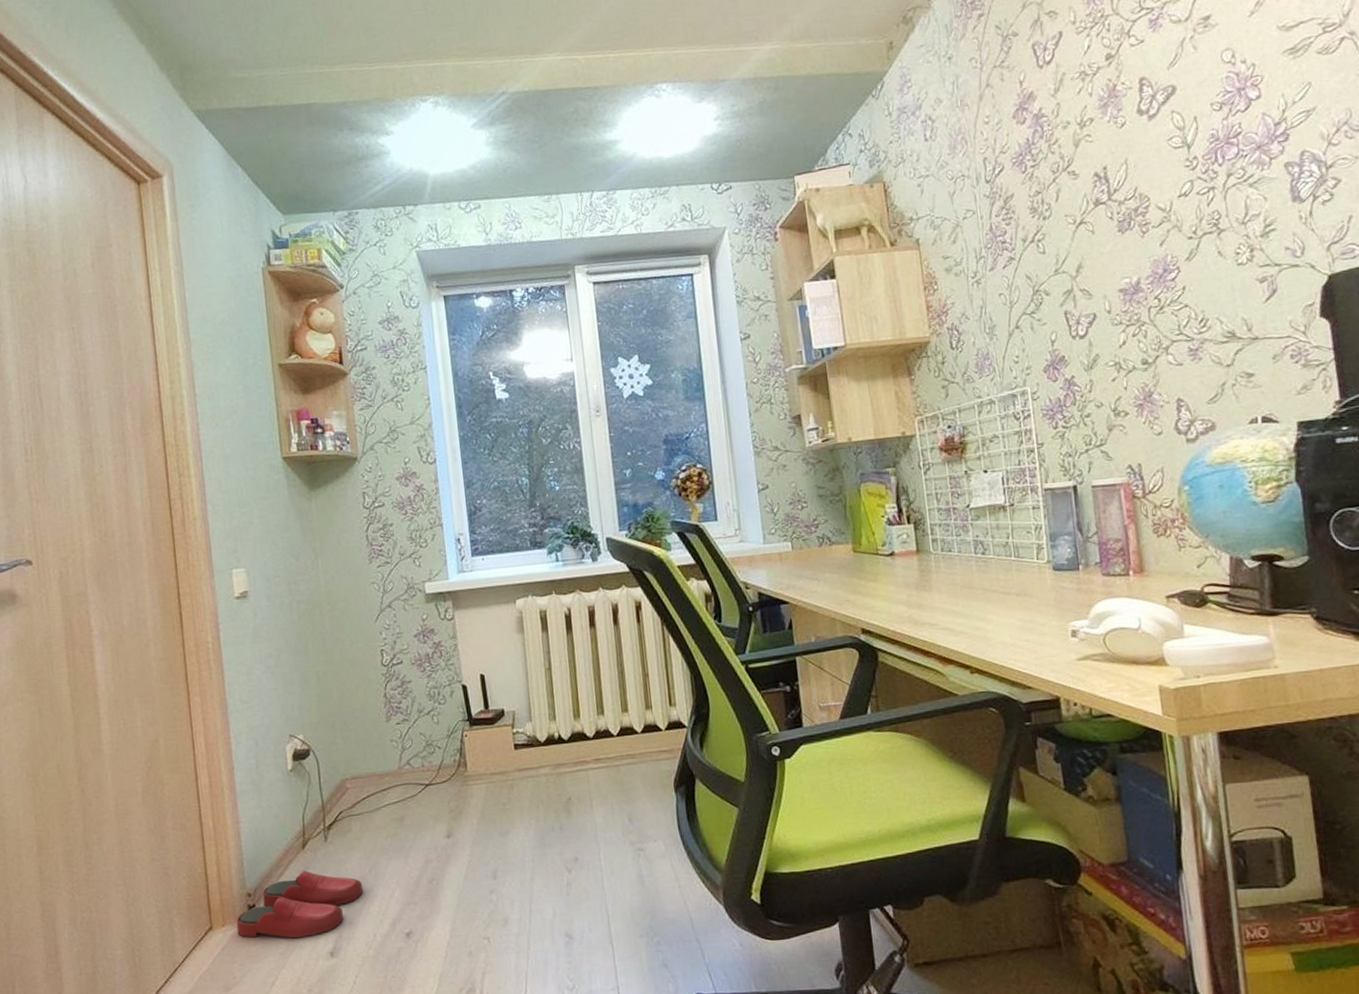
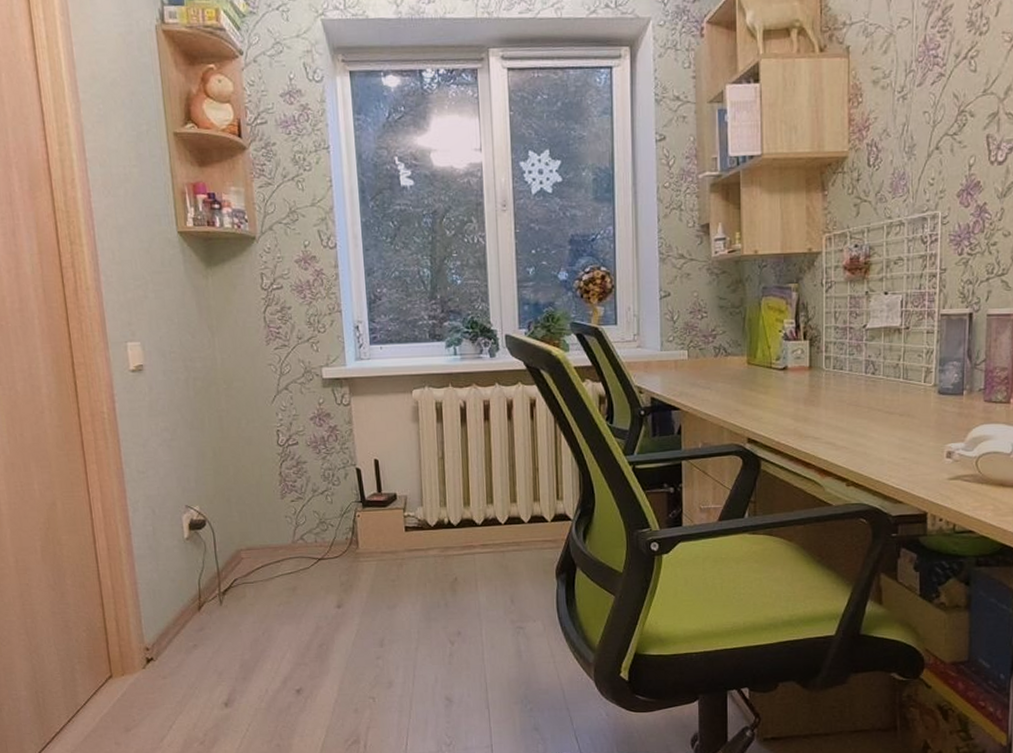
slippers: present [236,871,363,939] -> none [135,630,256,689]

